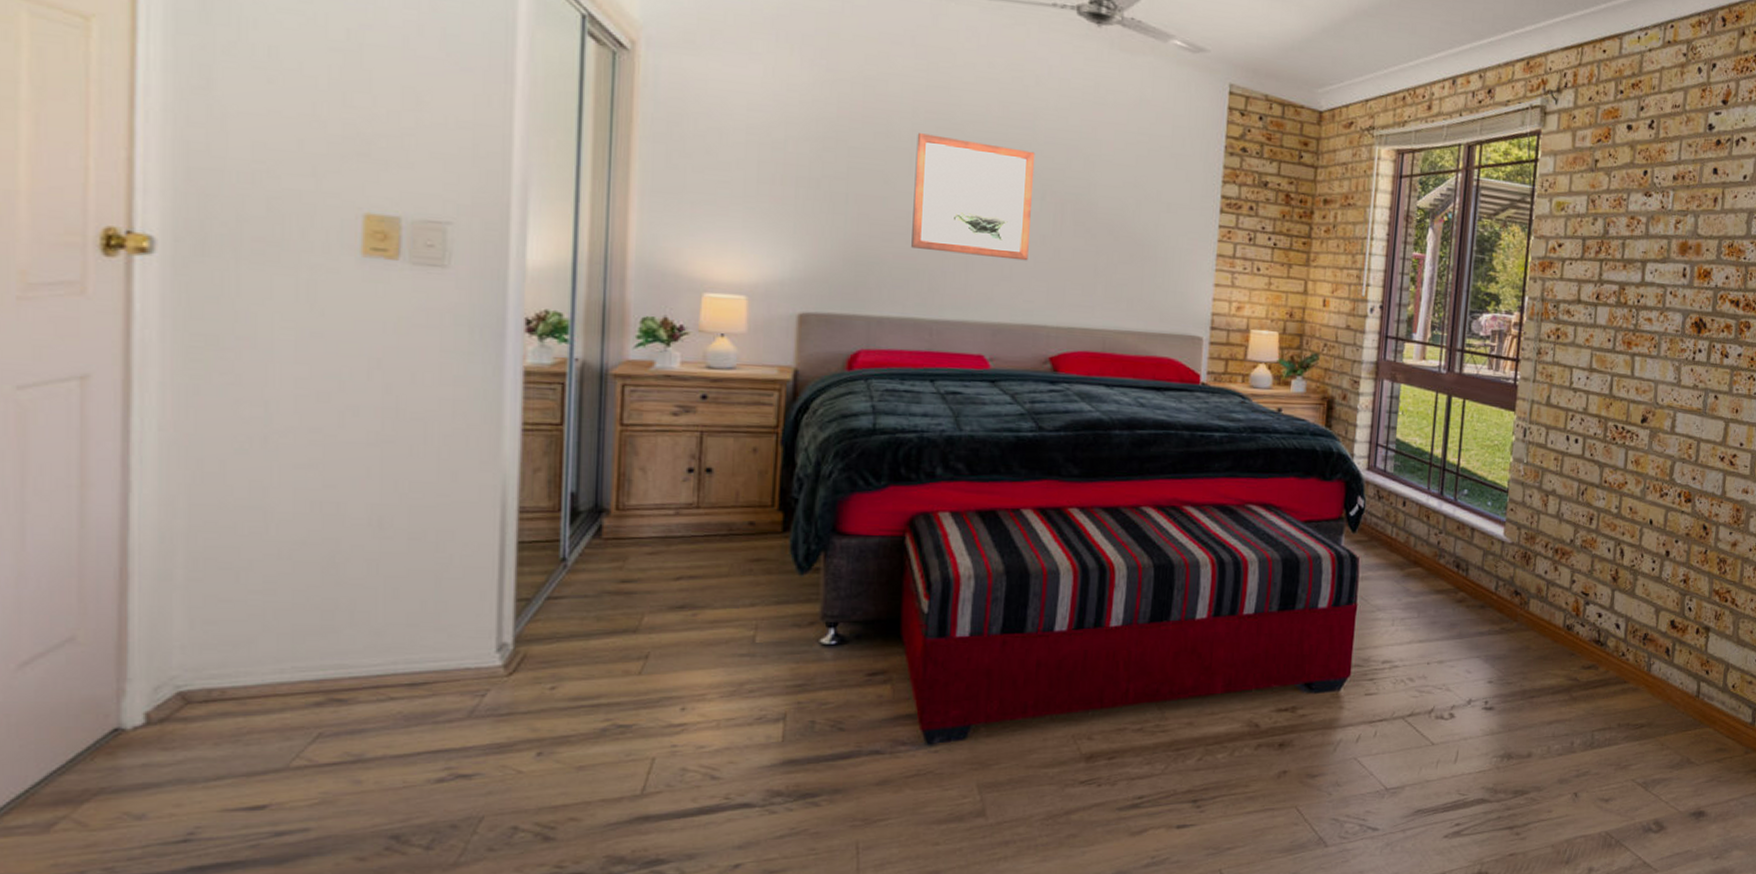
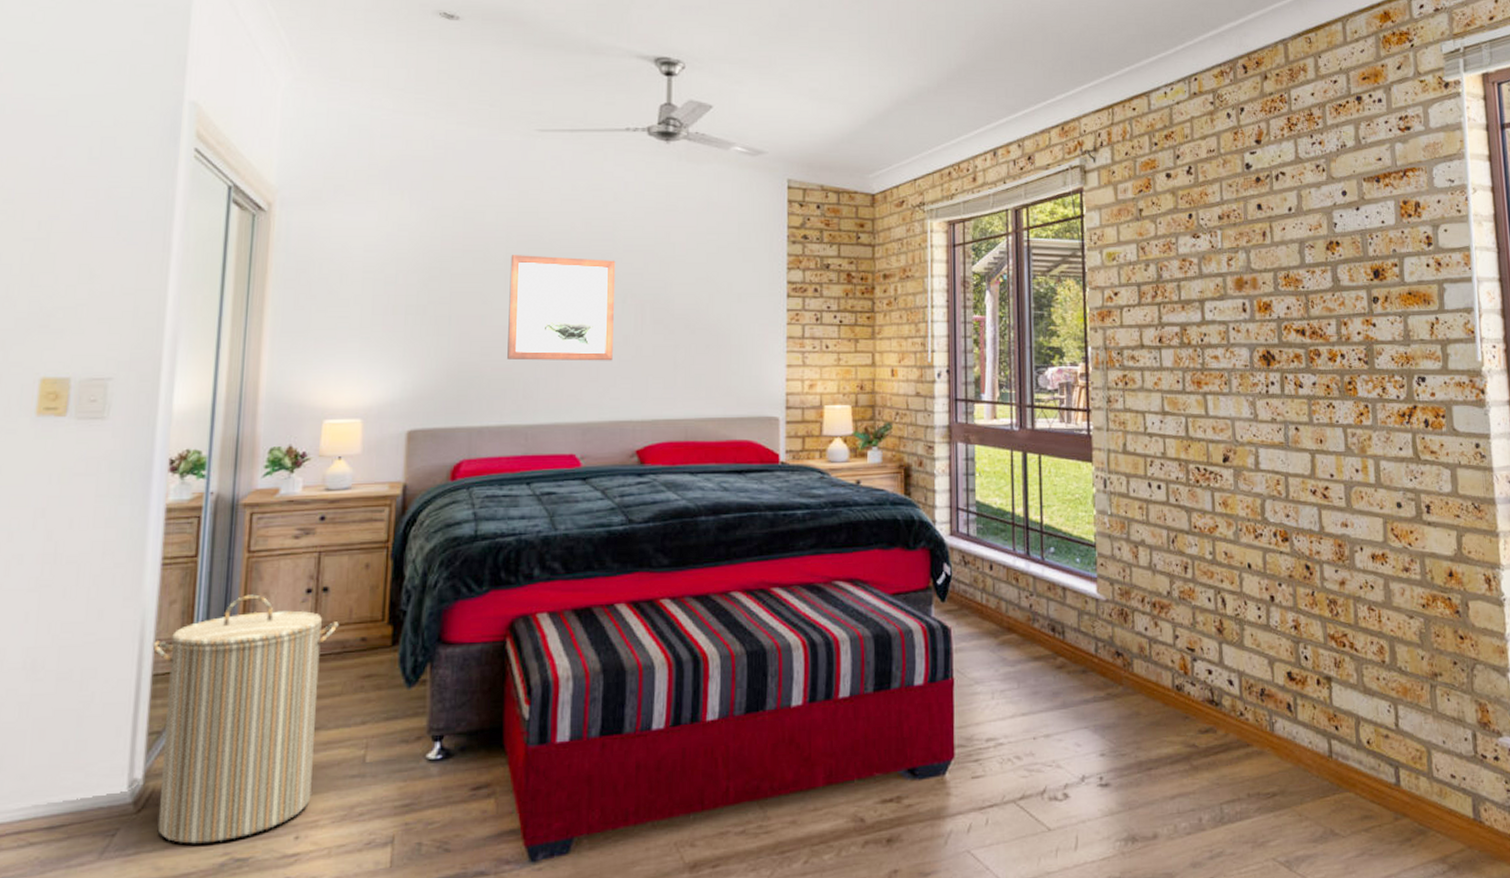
laundry hamper: none [516,469,724,709] -> present [152,594,339,844]

